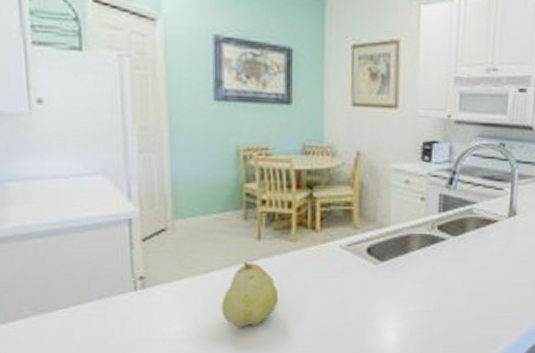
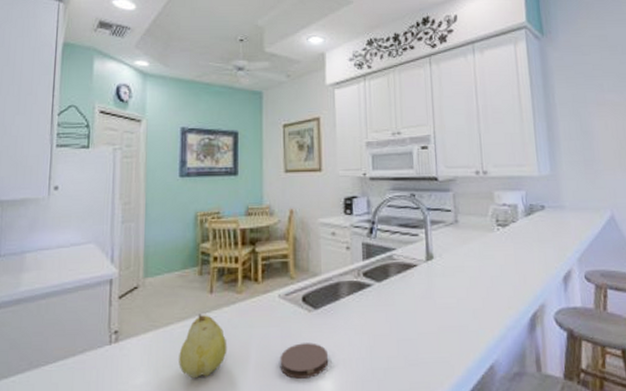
coaster: none [339,295,394,329] -> present [280,343,329,379]

